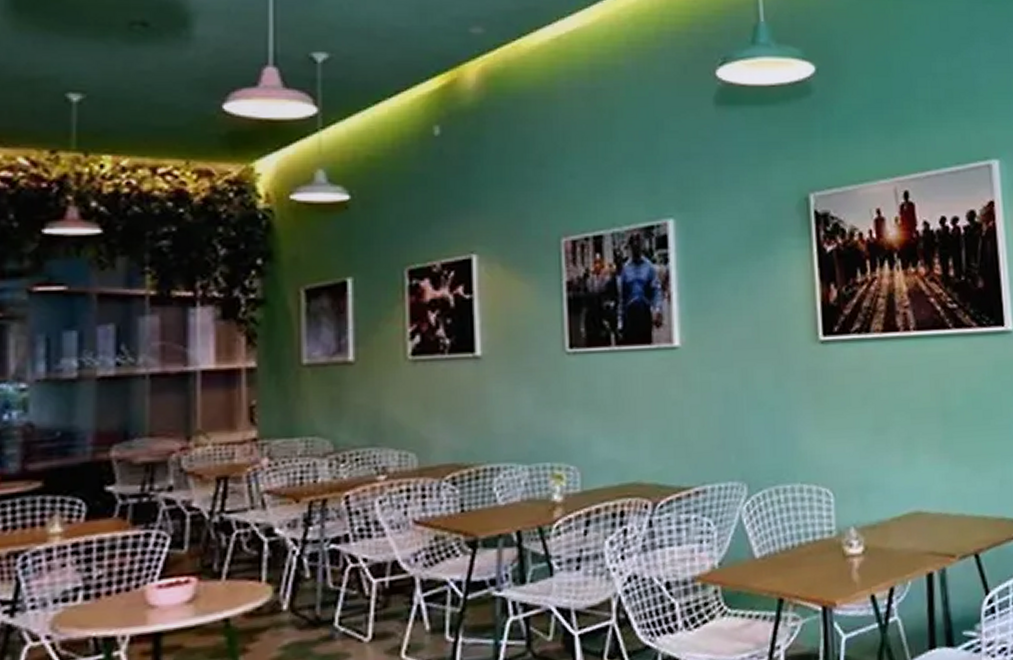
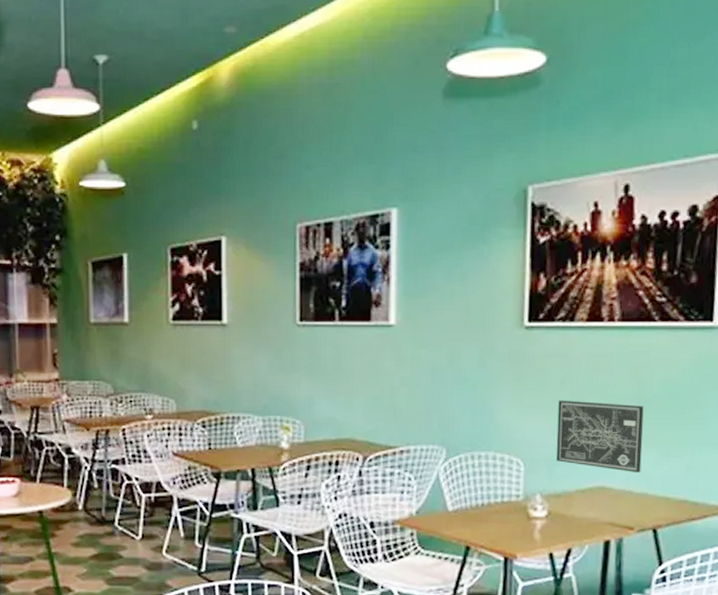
wall art: none [863,418,955,494] -> present [556,400,644,474]

